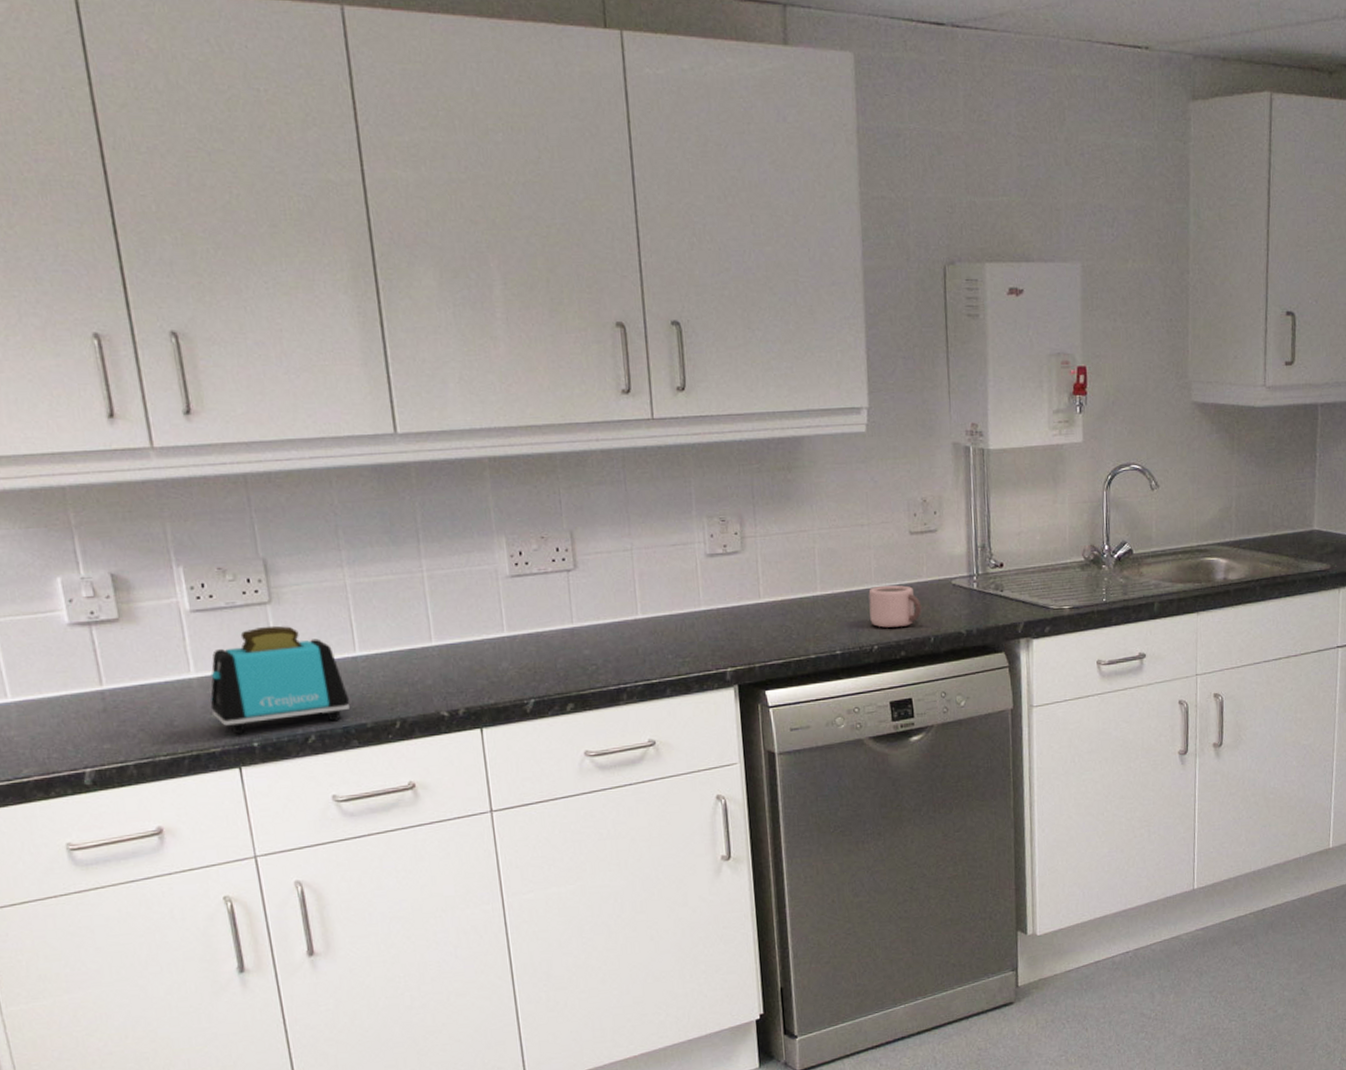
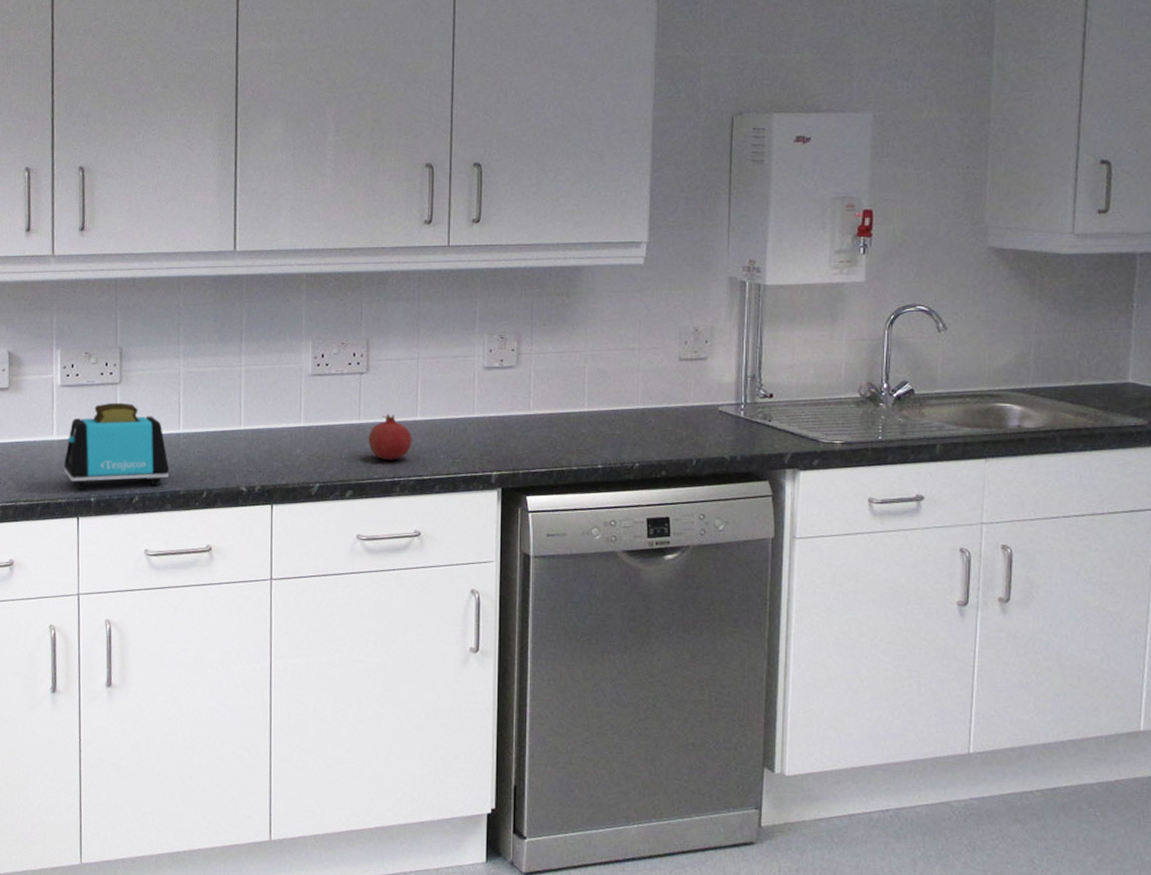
fruit: none [585,614,636,666] -> present [368,414,412,460]
mug: present [868,585,922,628] -> none [634,407,686,448]

